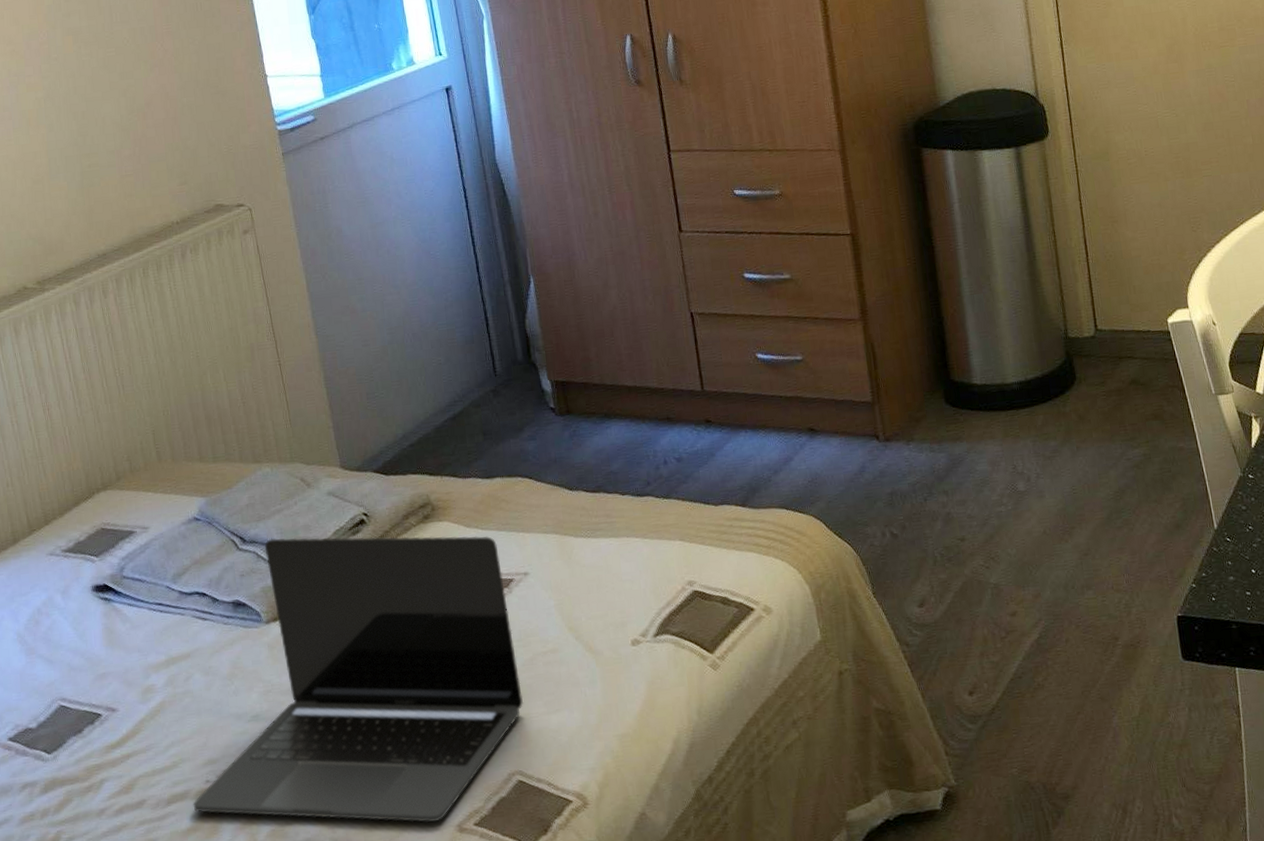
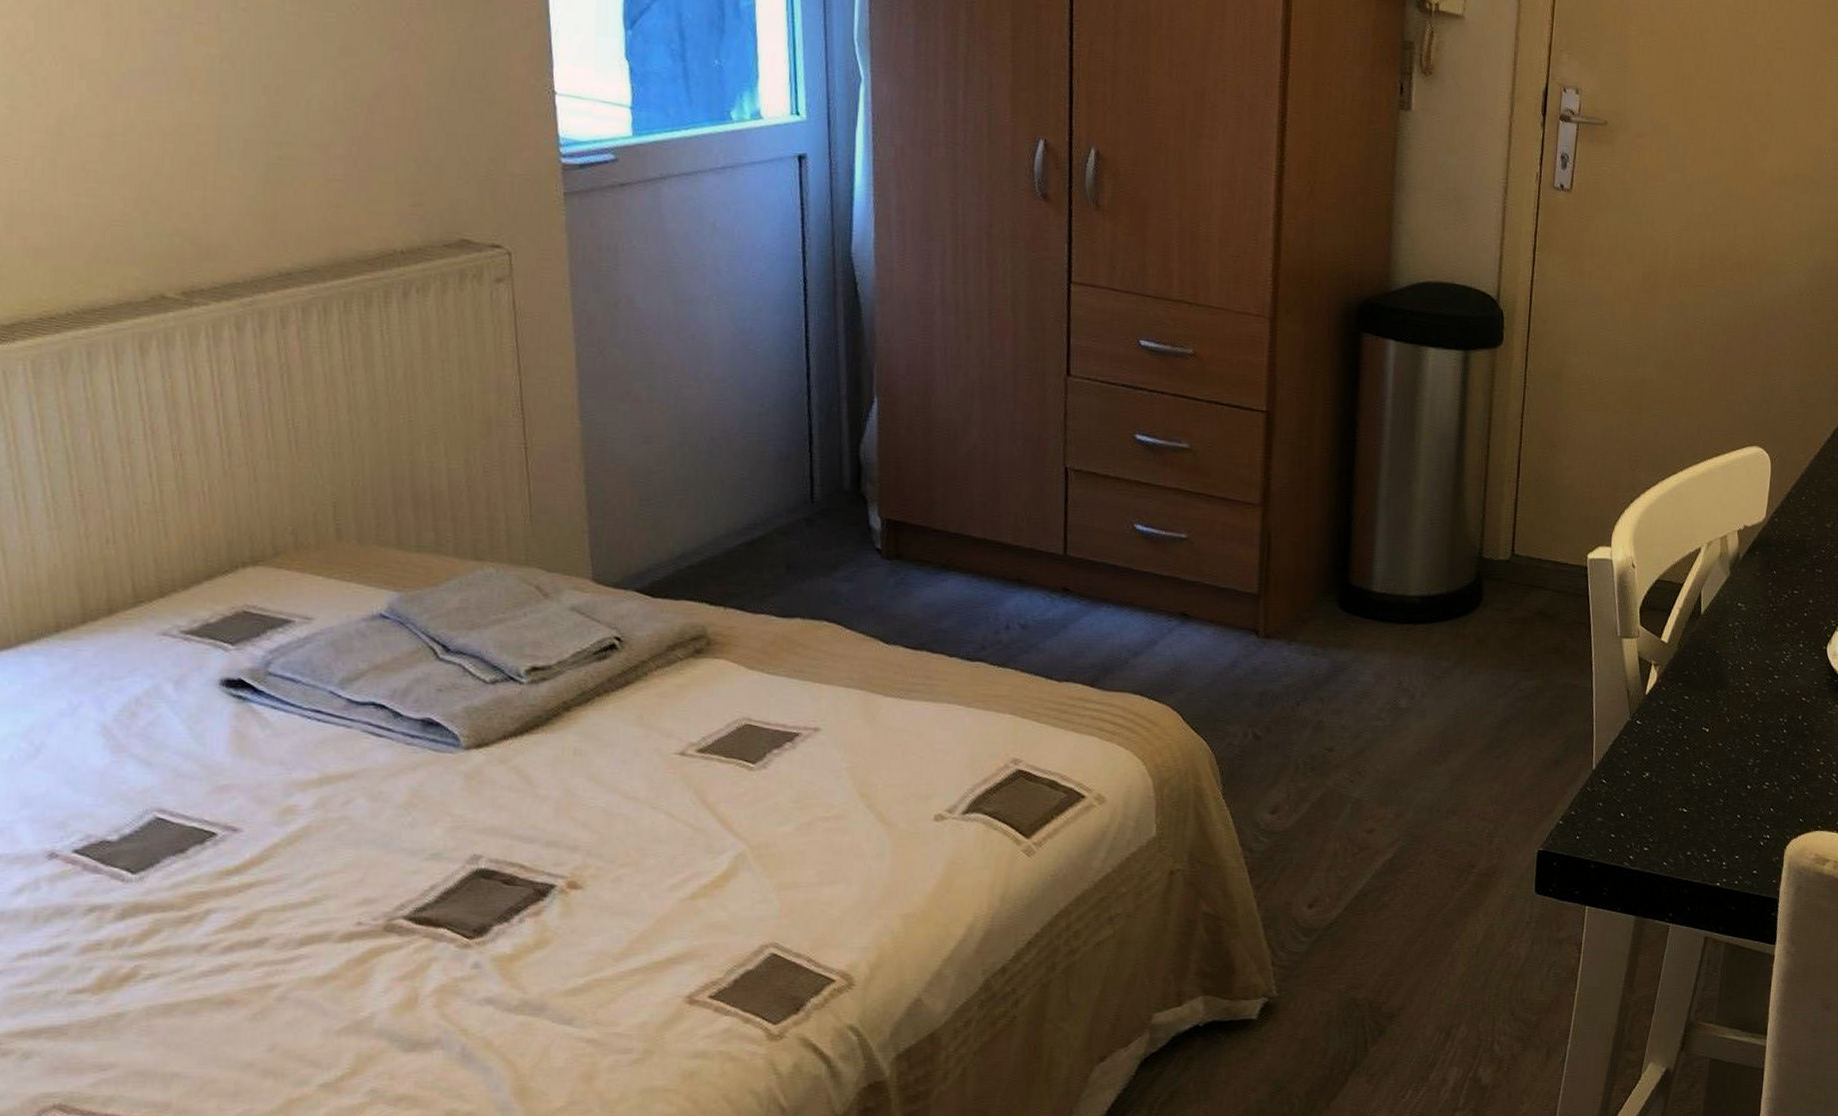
laptop: present [193,535,524,823] -> none [335,651,792,991]

